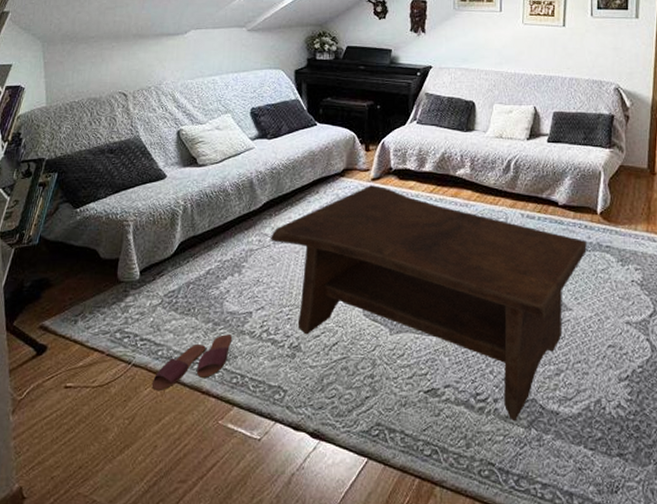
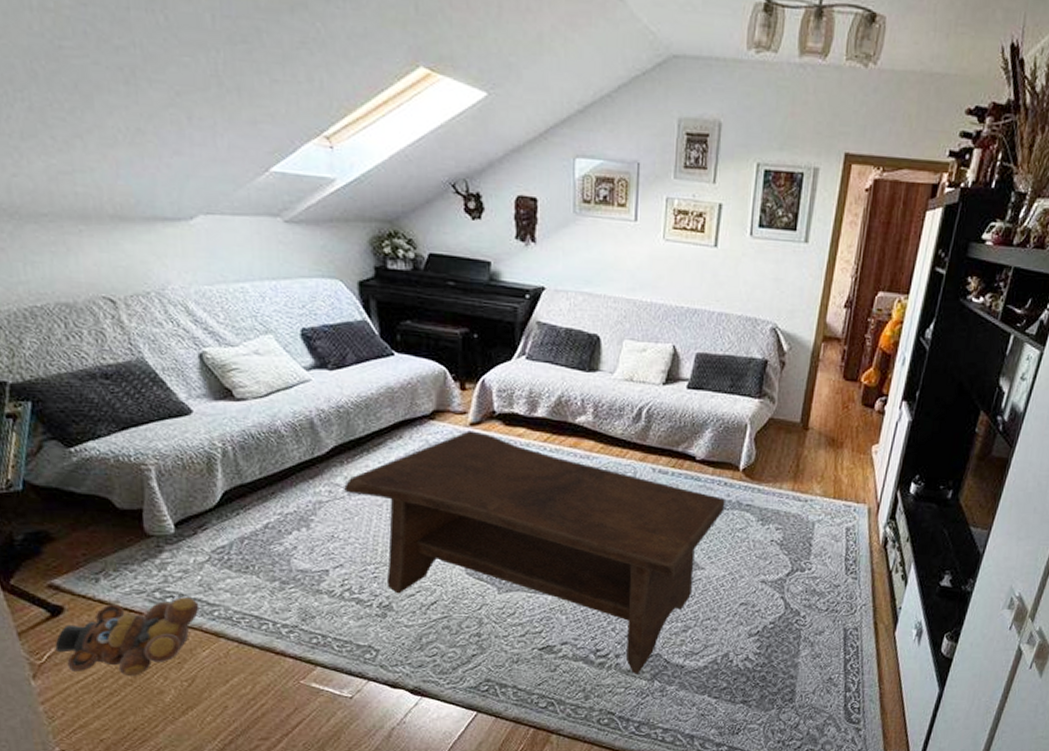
toy: none [34,338,148,414] -> present [55,597,200,677]
slippers: present [151,334,232,390] -> none [210,594,306,652]

